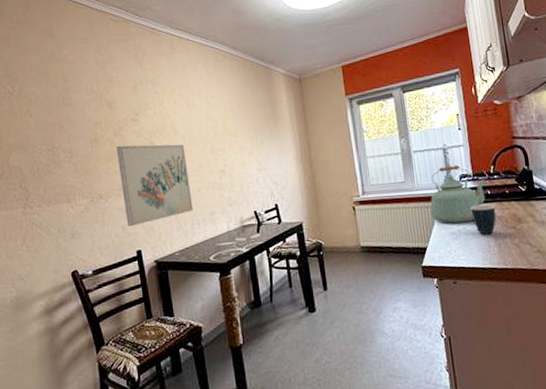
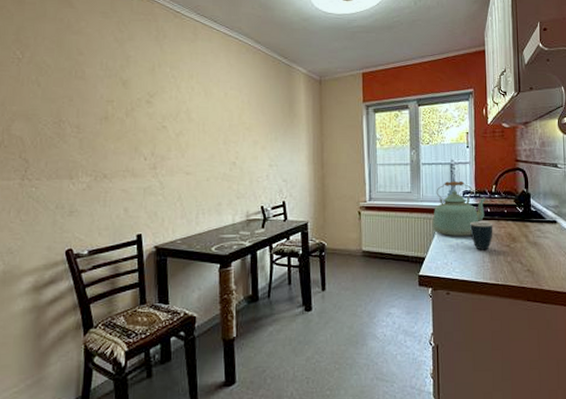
wall art: present [116,144,193,227] -> none [126,126,200,210]

